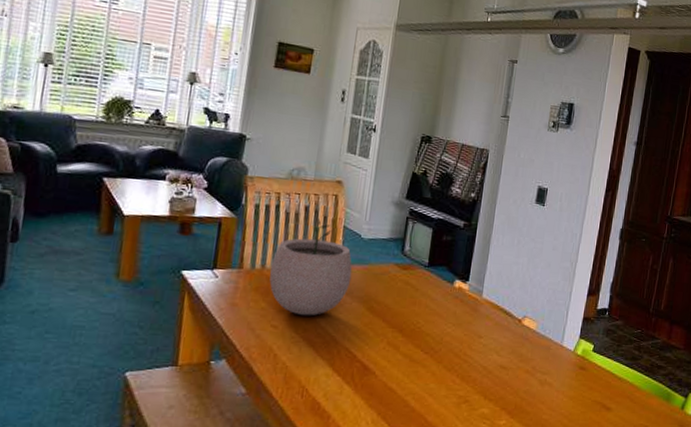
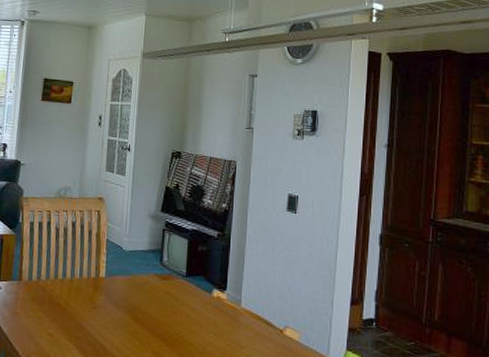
plant pot: present [269,218,353,316] -> none [44,233,117,325]

